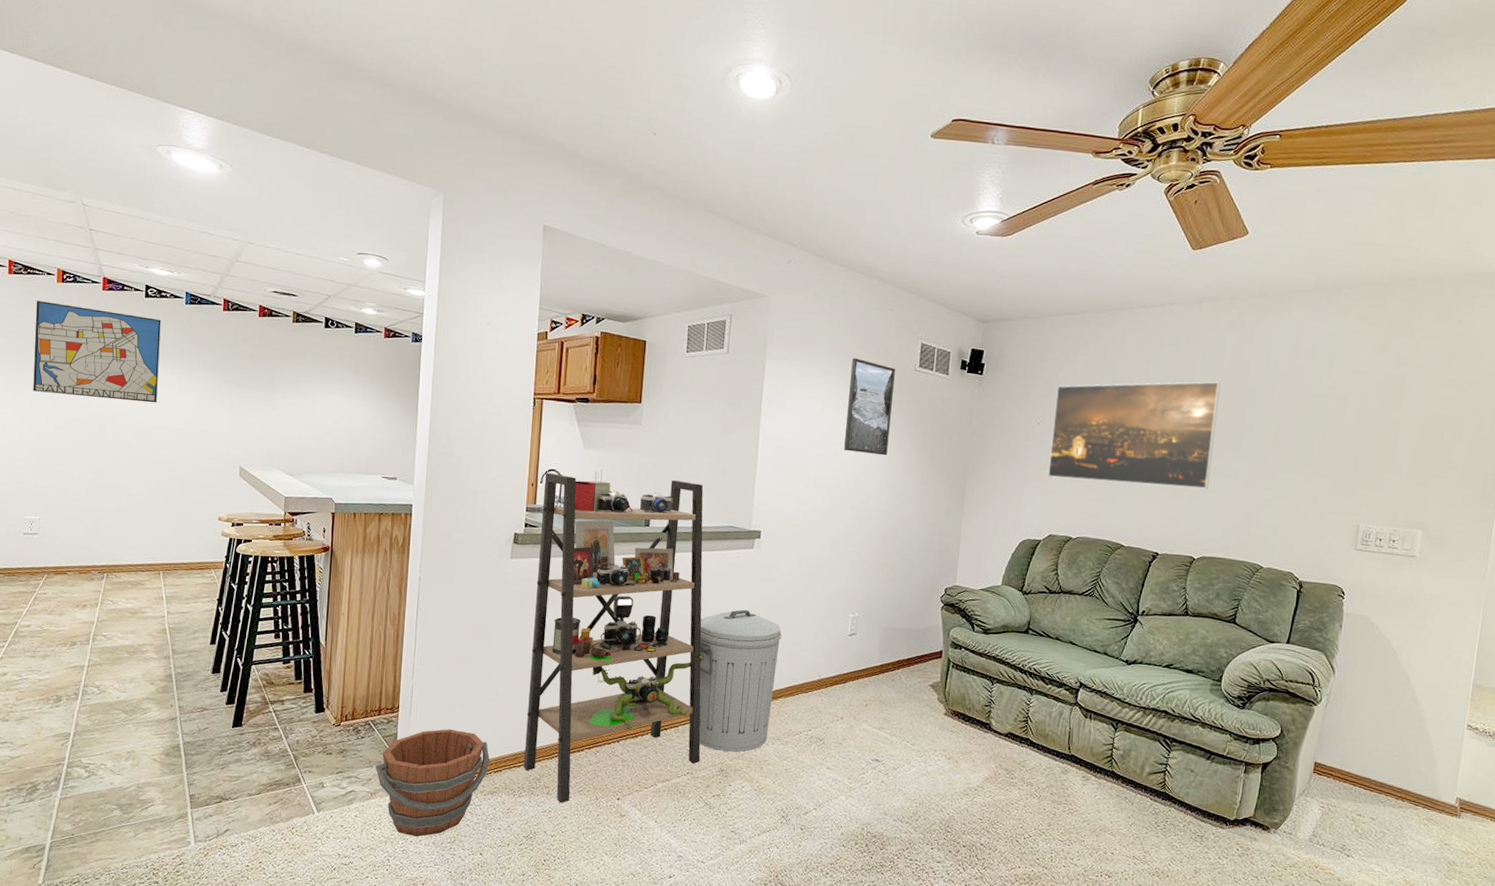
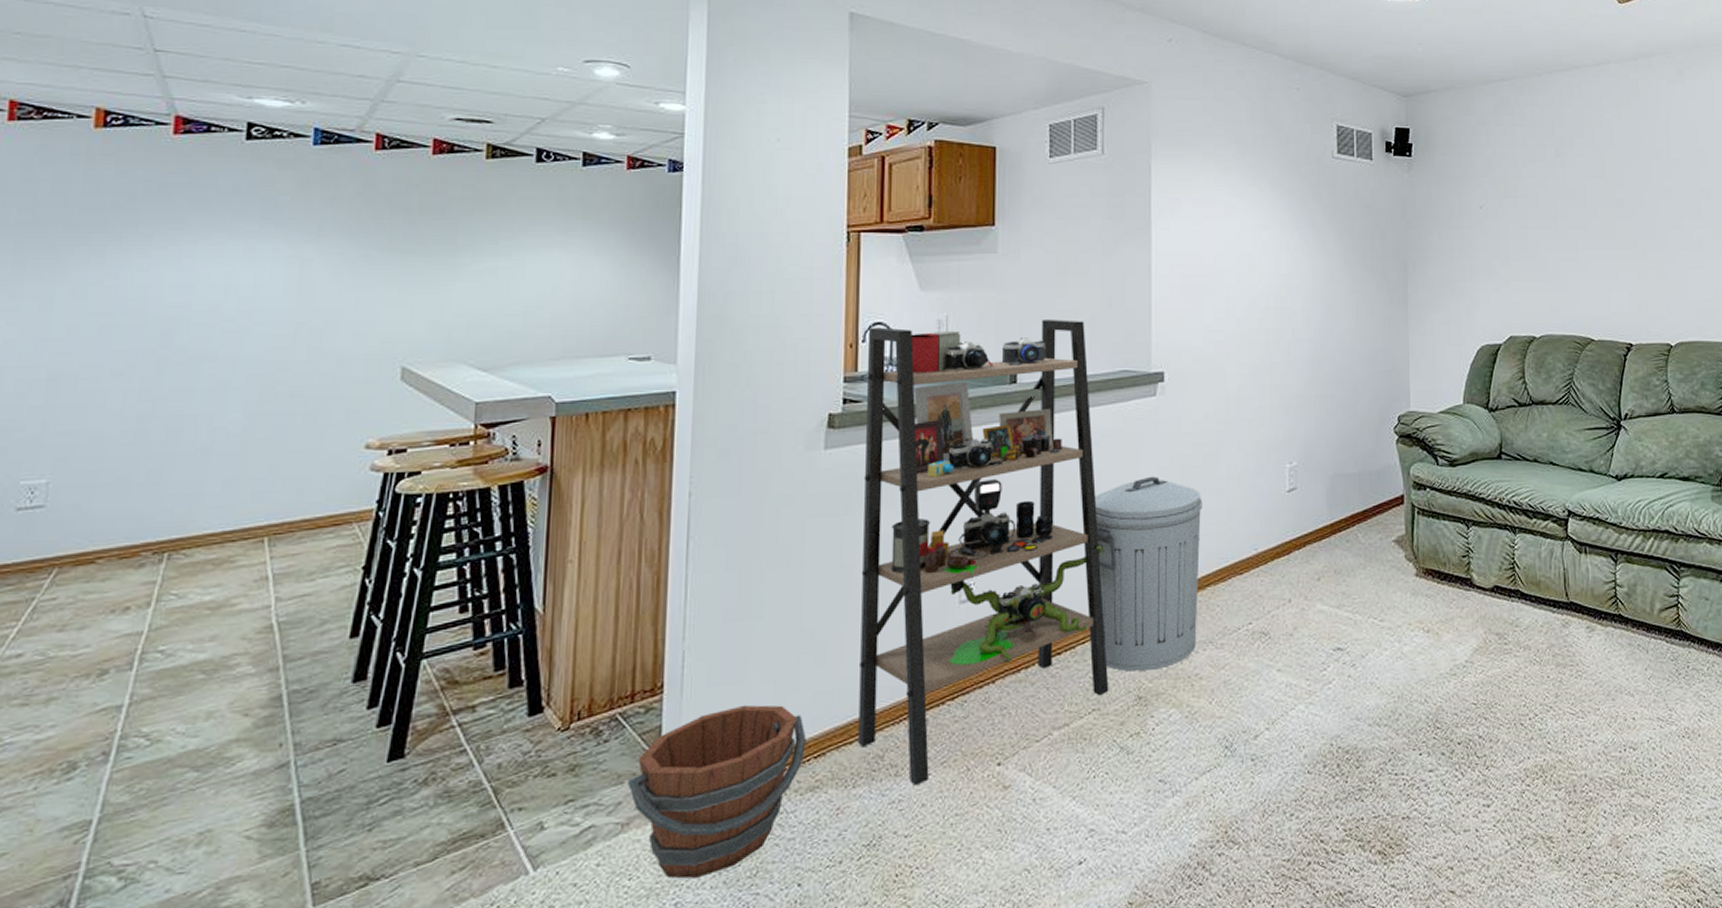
wall art: present [33,300,161,403] -> none [44,155,273,290]
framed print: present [844,357,895,456] -> none [1257,148,1311,263]
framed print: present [1048,381,1221,489] -> none [1496,144,1674,269]

